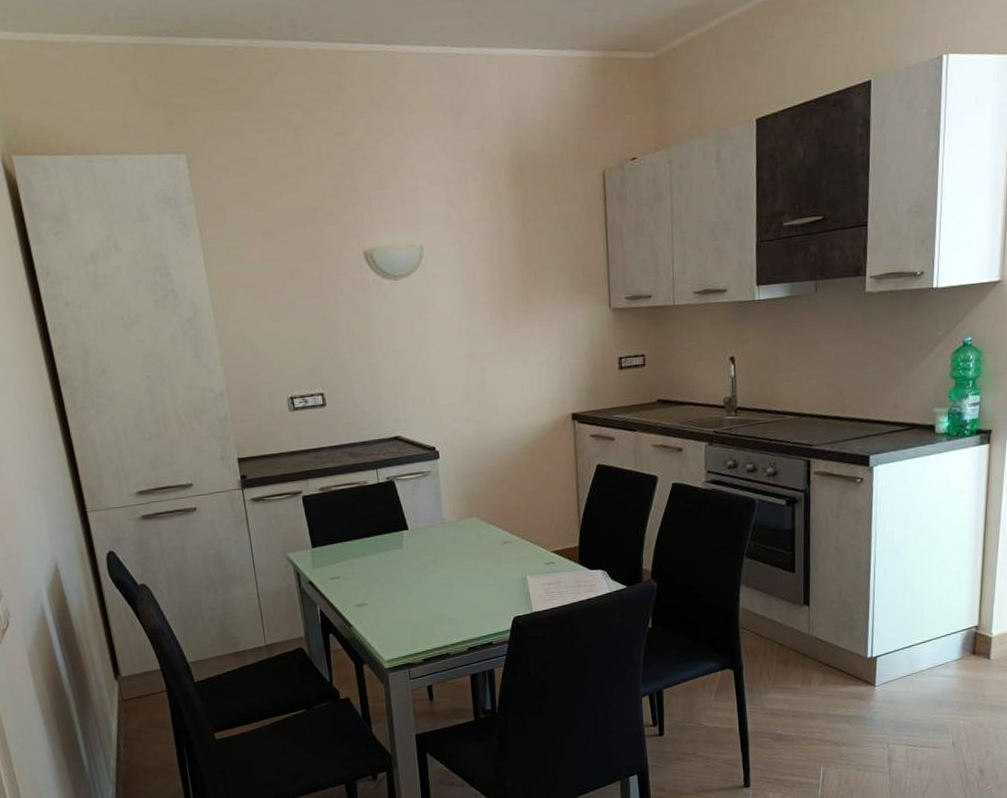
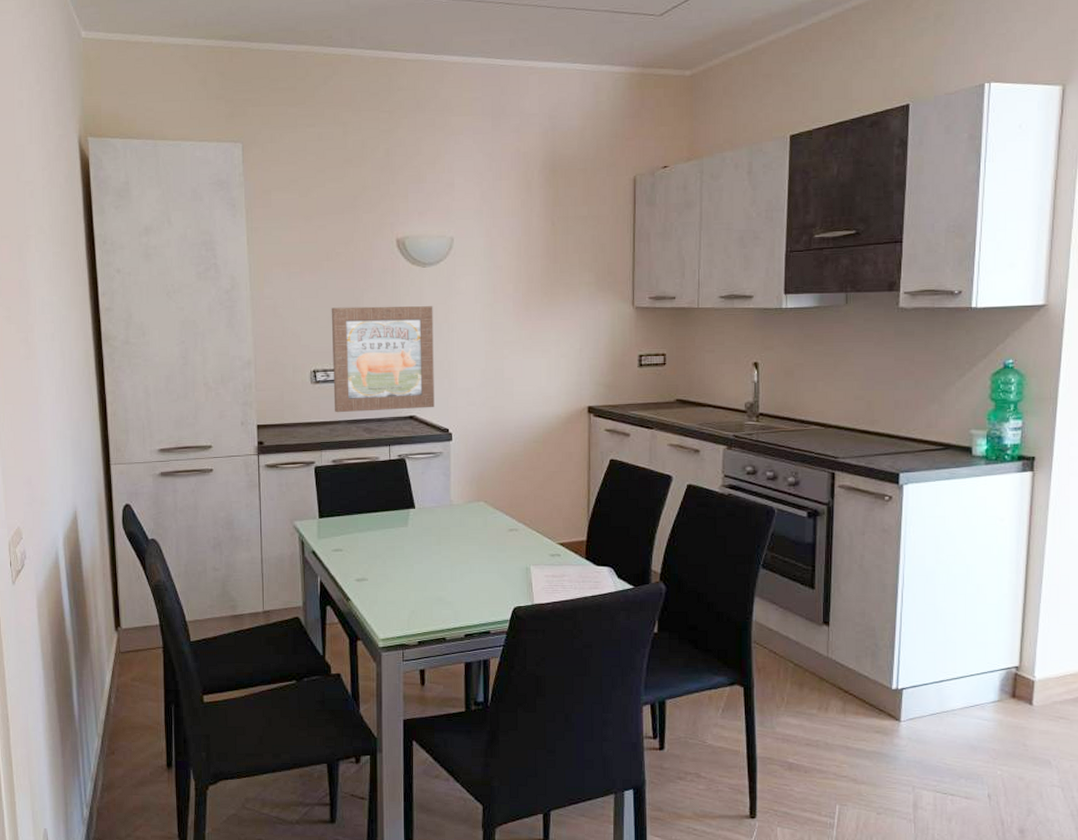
wall art: none [302,321,419,440] -> present [331,306,434,413]

